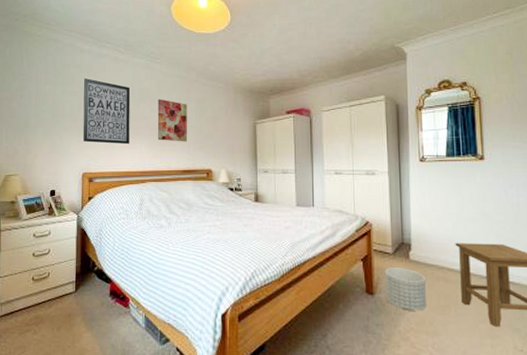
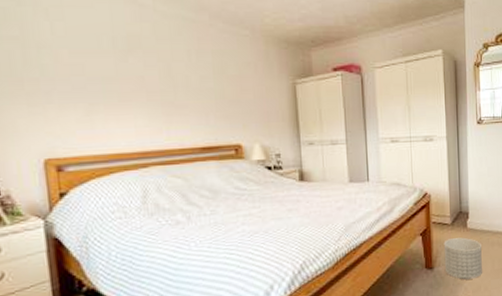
wall art: present [82,78,131,145] -> none [25,16,117,116]
wall art: present [157,99,188,142] -> none [155,49,205,110]

